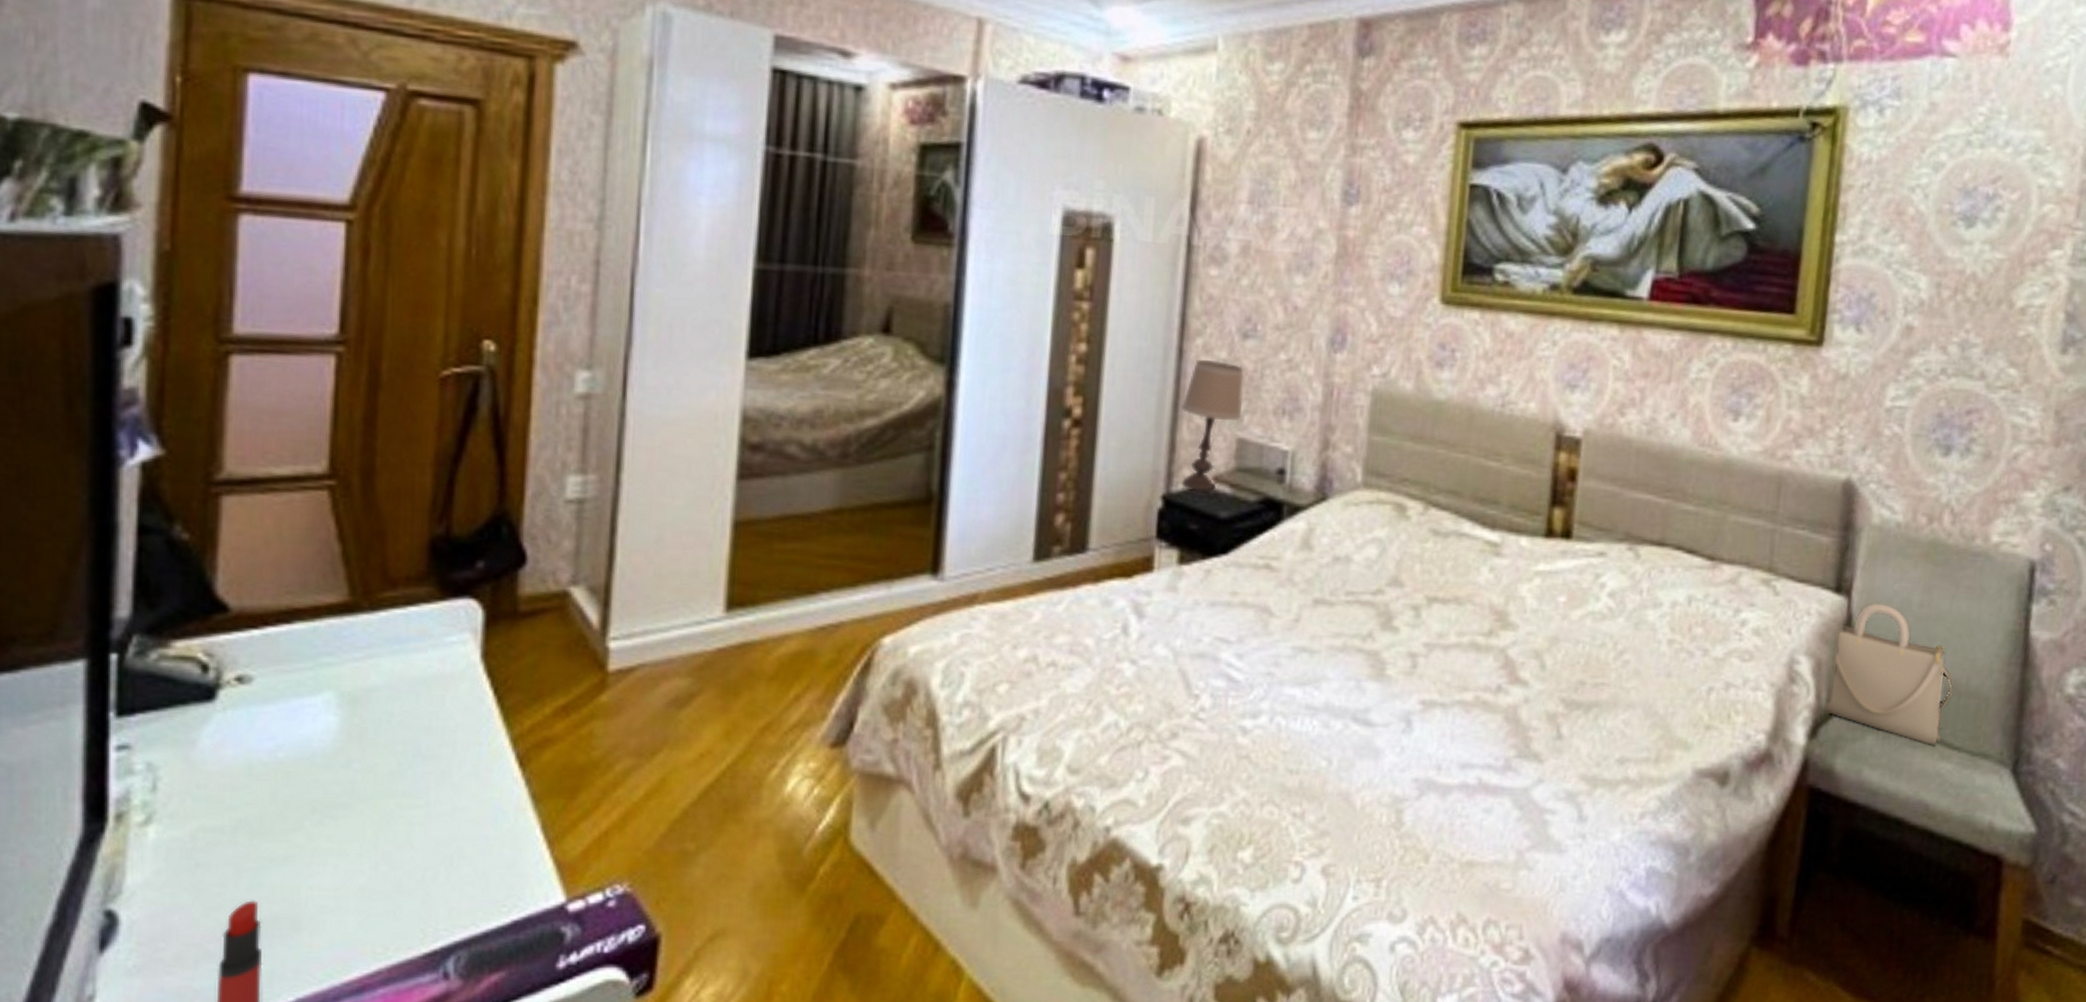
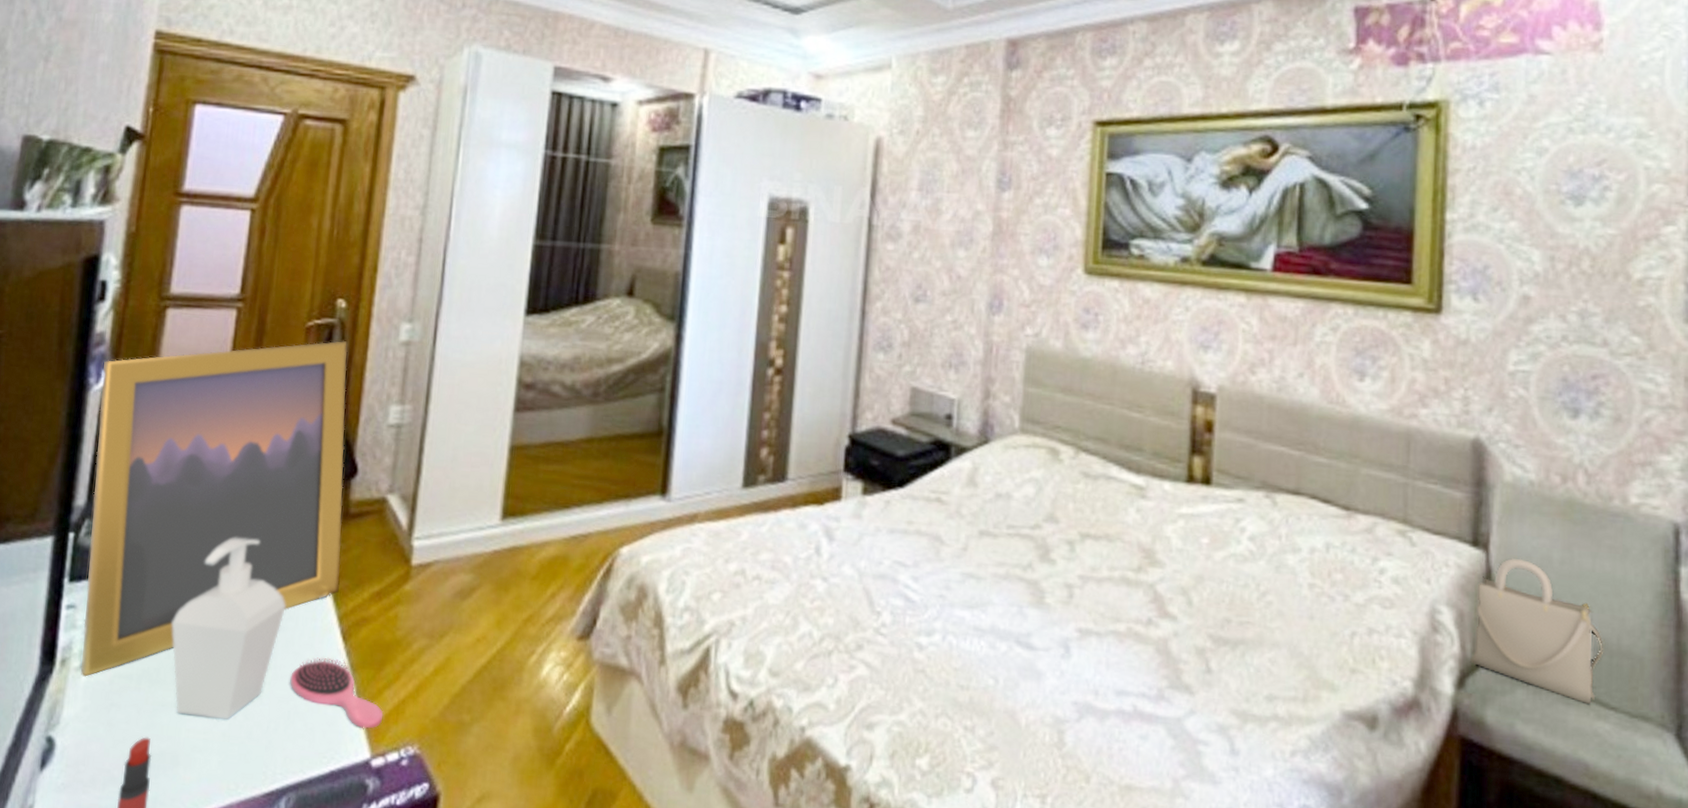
picture frame: none [139,393,510,834] -> present [80,340,348,677]
soap bottle: none [275,648,437,872] -> present [171,537,286,720]
hairbrush: none [450,788,581,870] -> present [290,657,384,730]
table lamp: present [1180,360,1244,493] -> none [863,320,916,434]

